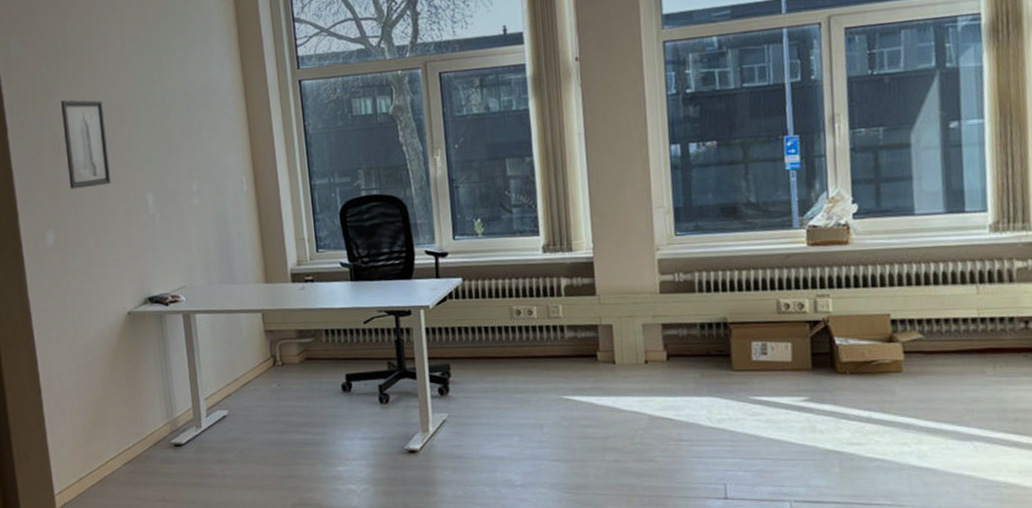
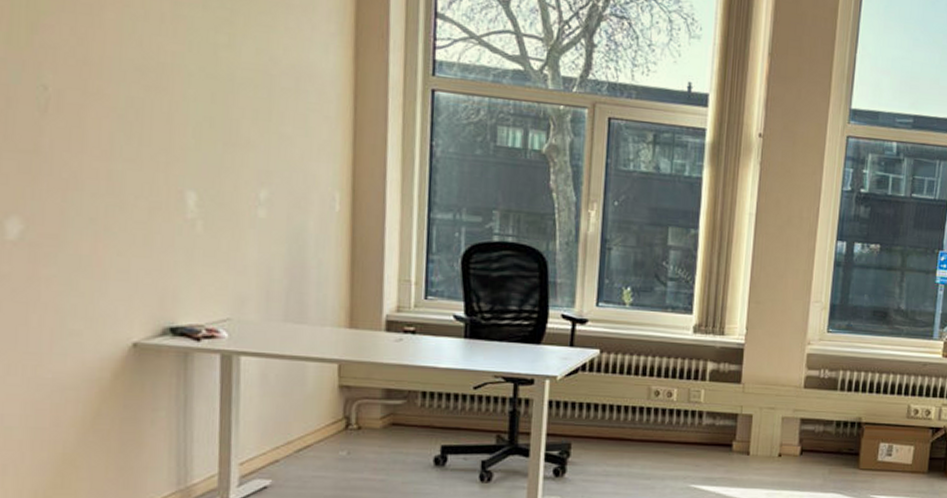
wall art: present [60,100,111,189] -> none [57,41,132,170]

